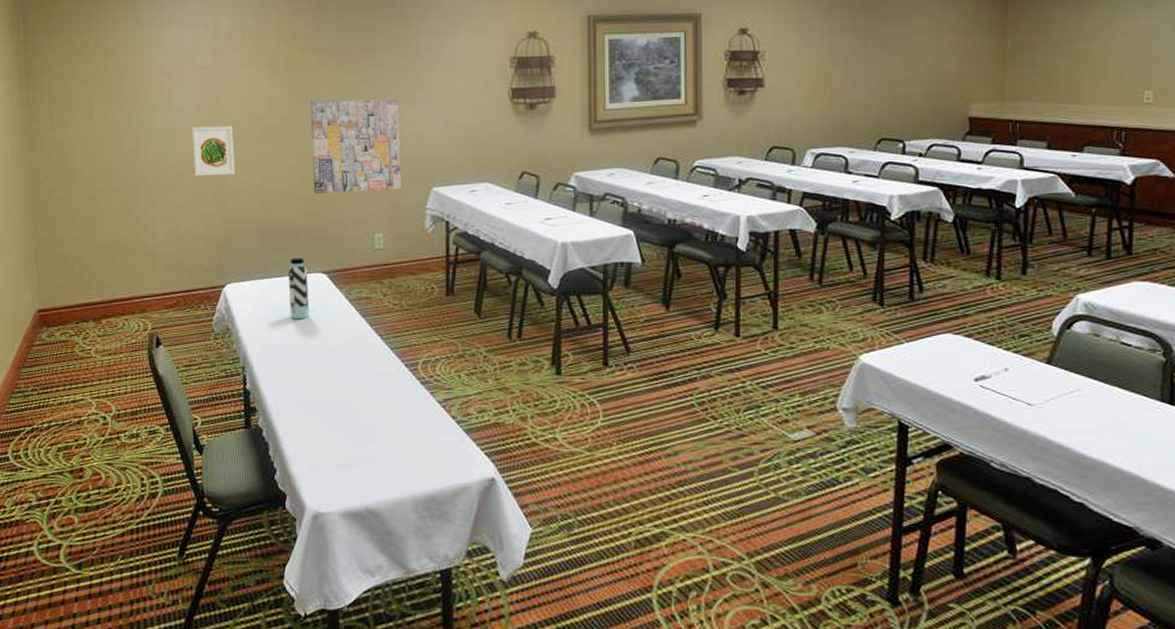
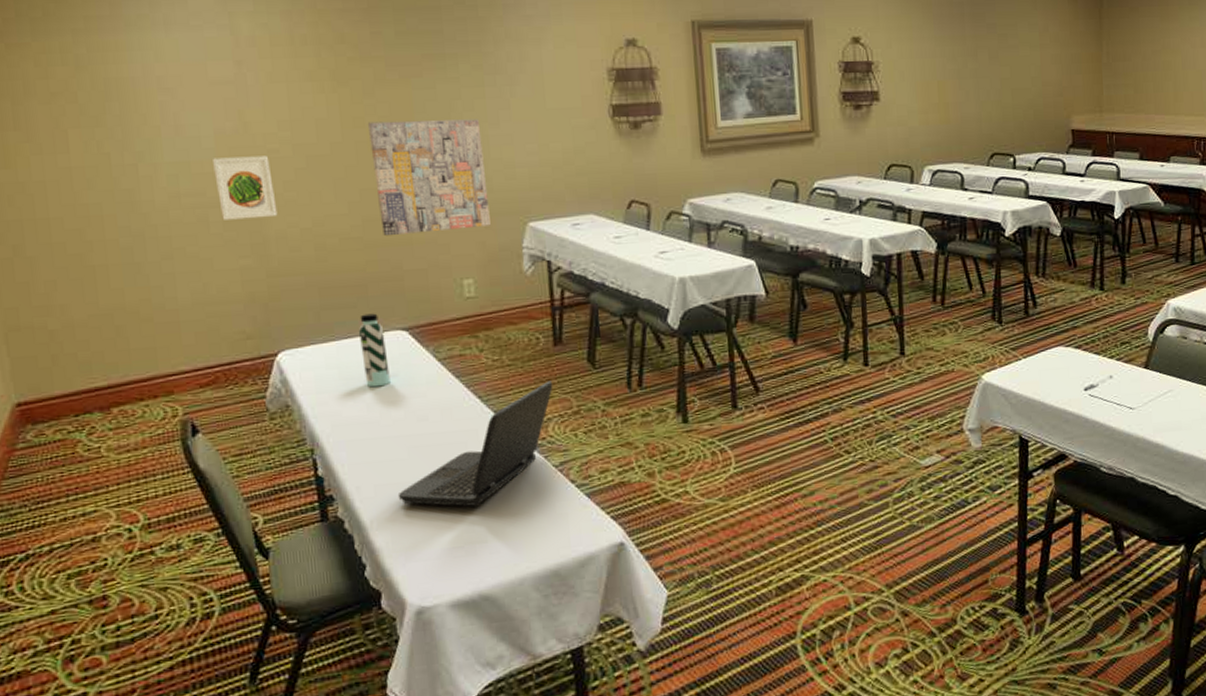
laptop: none [307,326,443,431] -> present [397,380,553,507]

